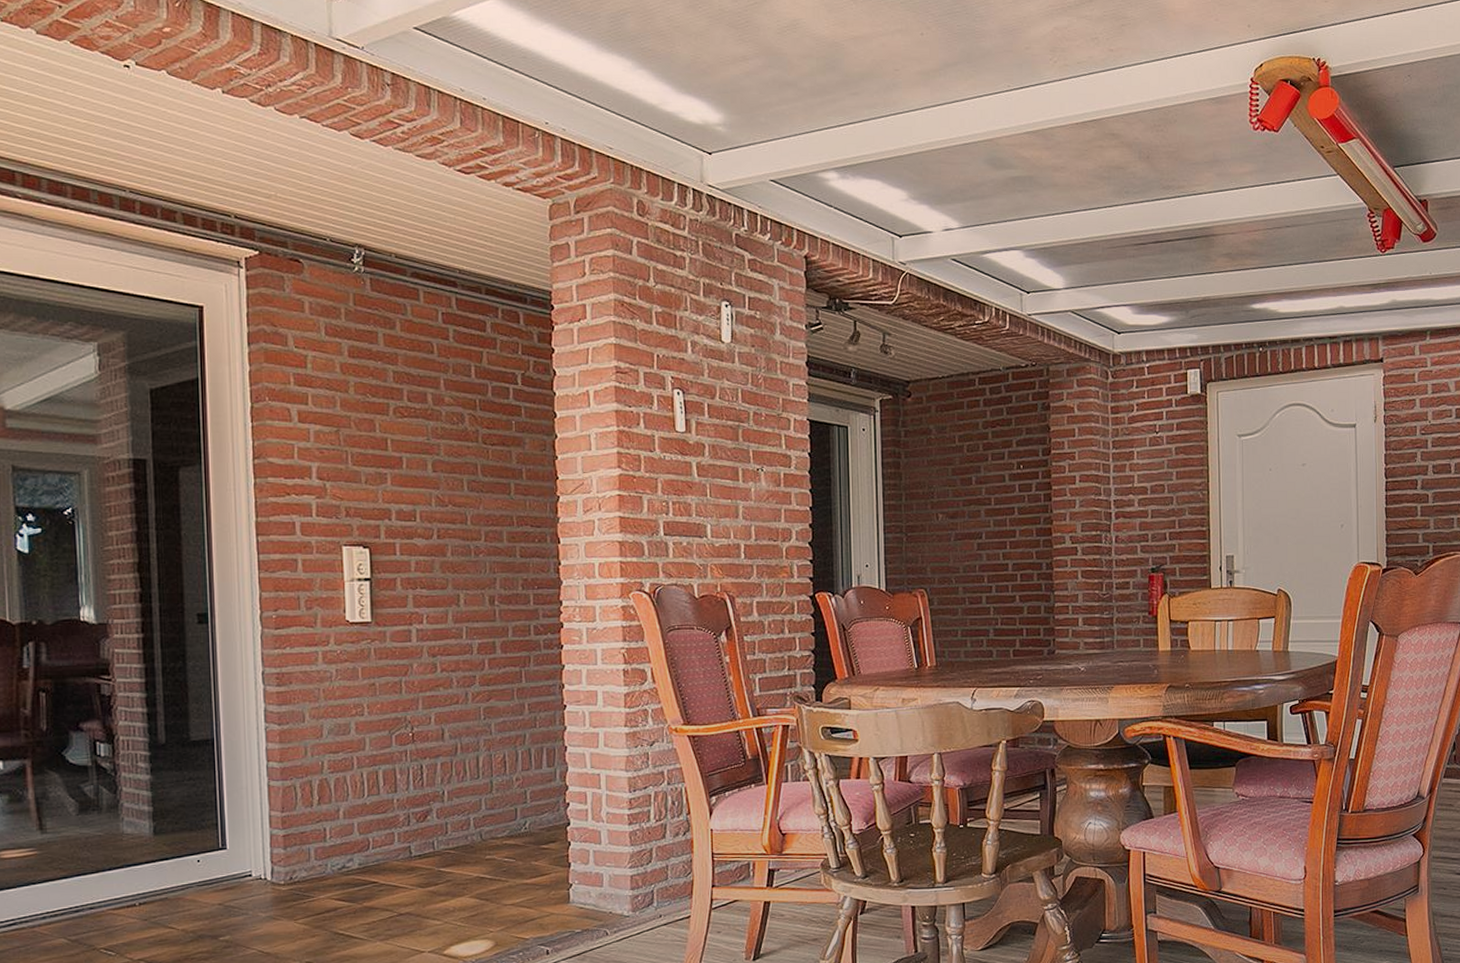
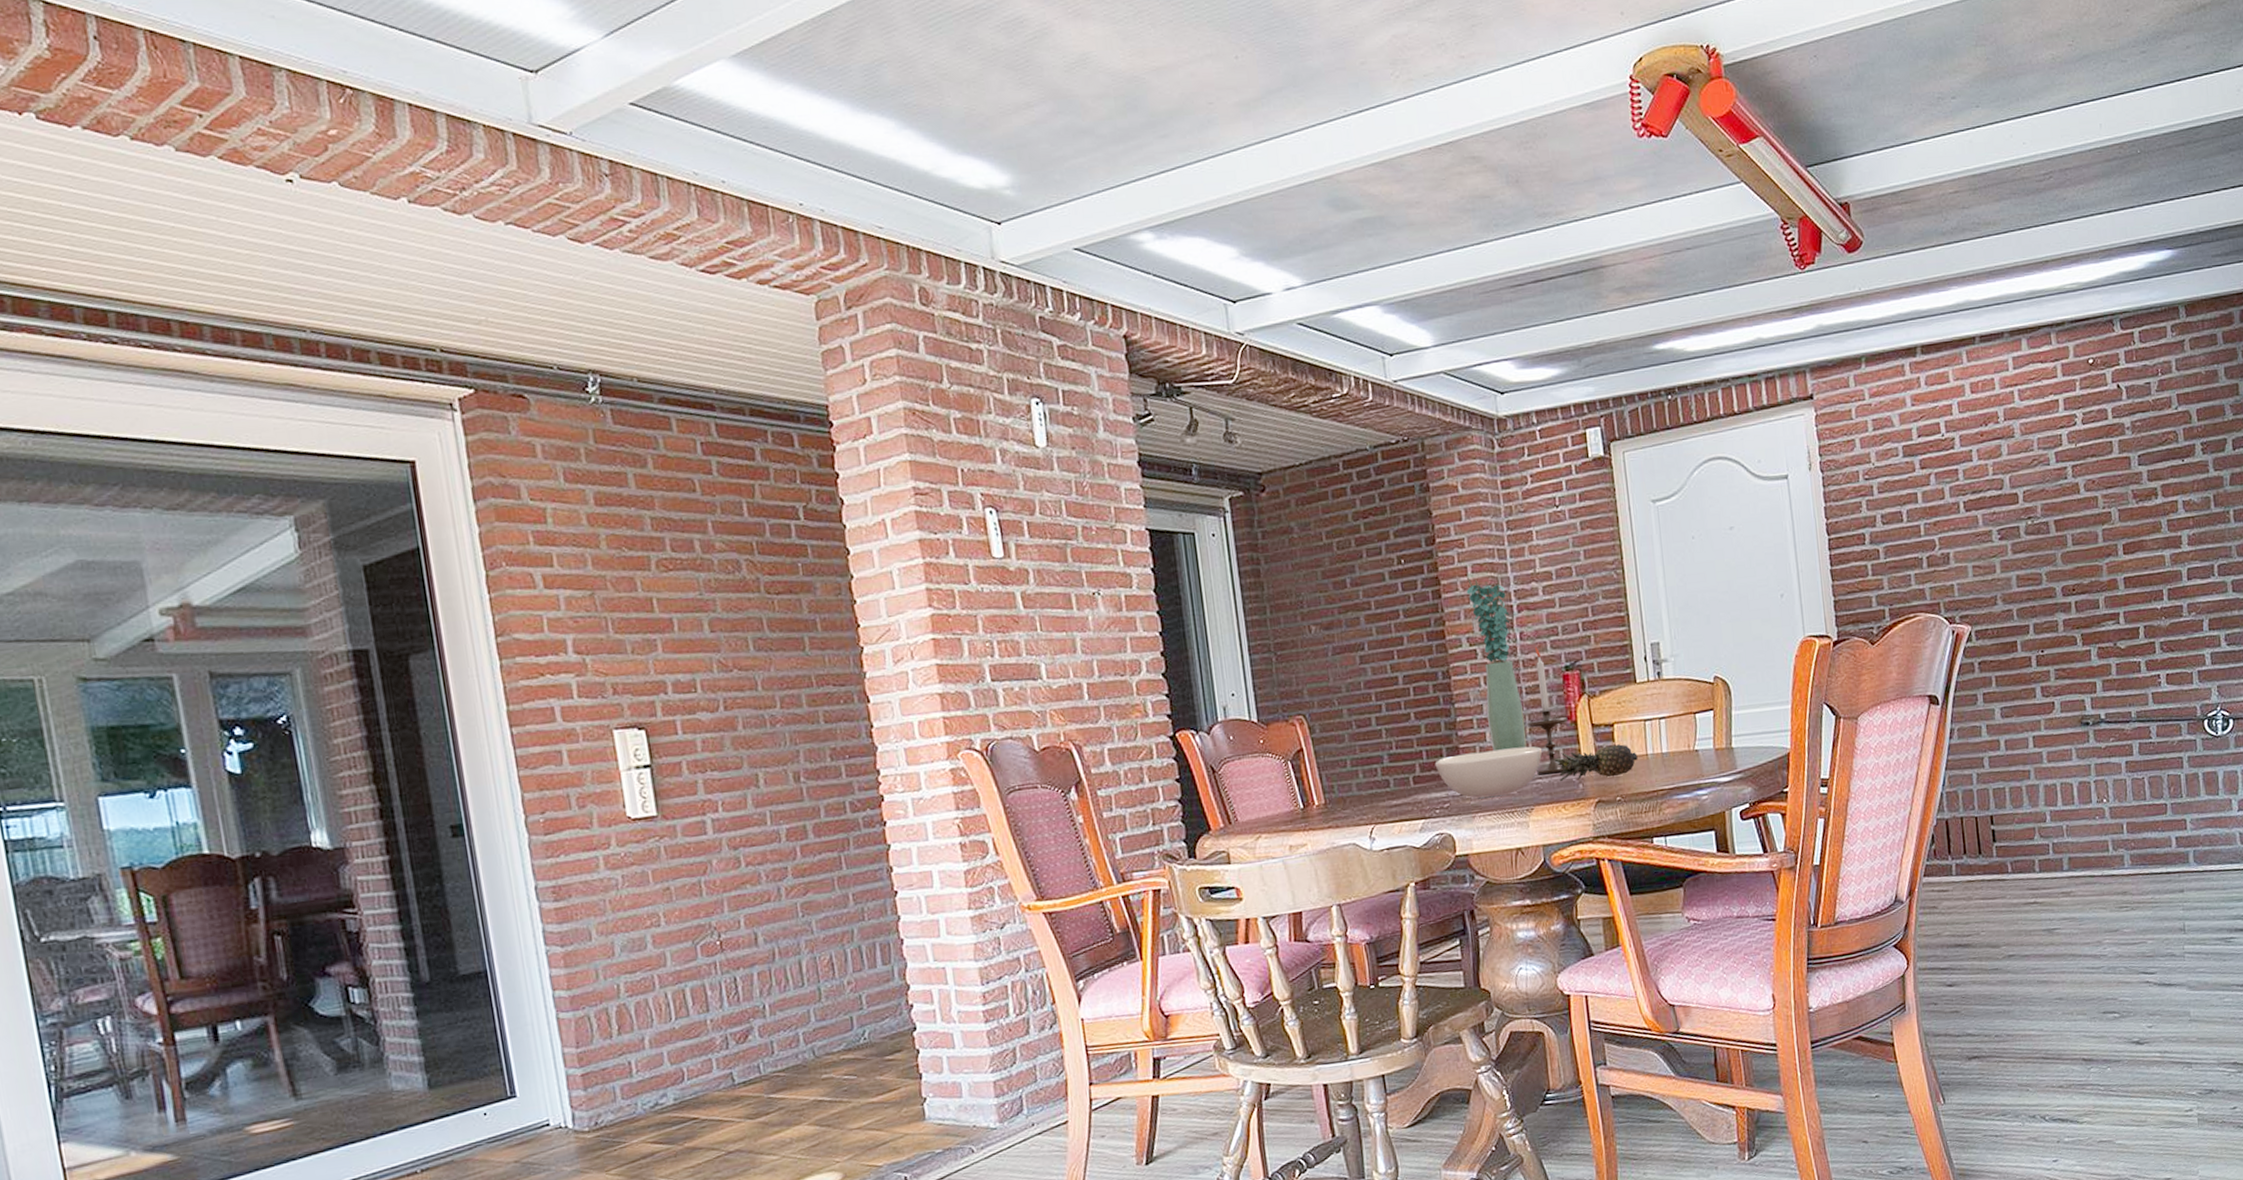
bowl: none [1033,633,1125,674] -> present [1434,746,1542,798]
vase: none [1073,485,1113,635] -> present [1466,576,1527,752]
candlestick: none [1114,550,1150,659] -> present [1527,647,1568,776]
fruit: none [1135,639,1207,667] -> present [1554,744,1638,782]

